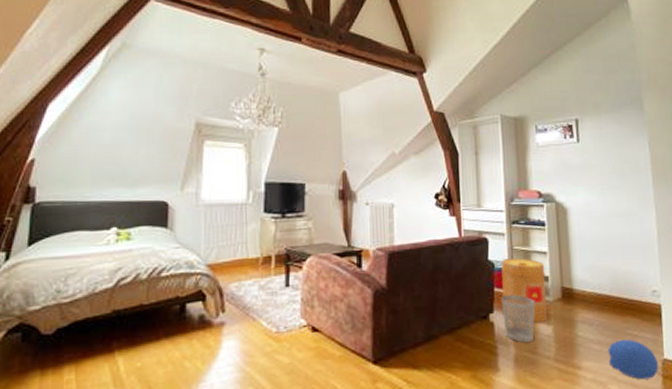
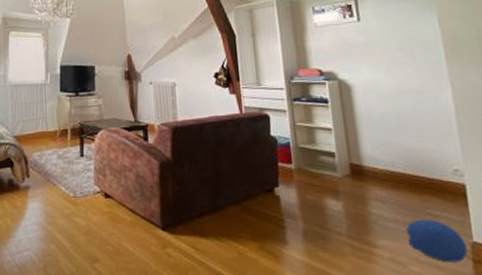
wastebasket: present [500,295,536,343] -> none [285,170,323,218]
basket: present [501,258,548,322] -> none [284,134,336,198]

